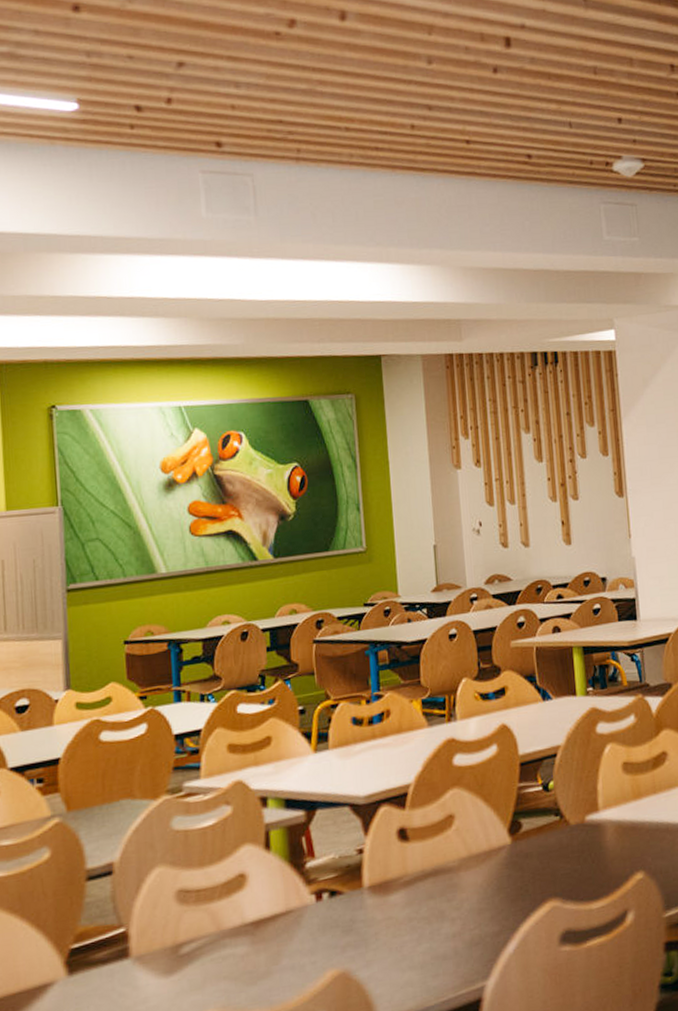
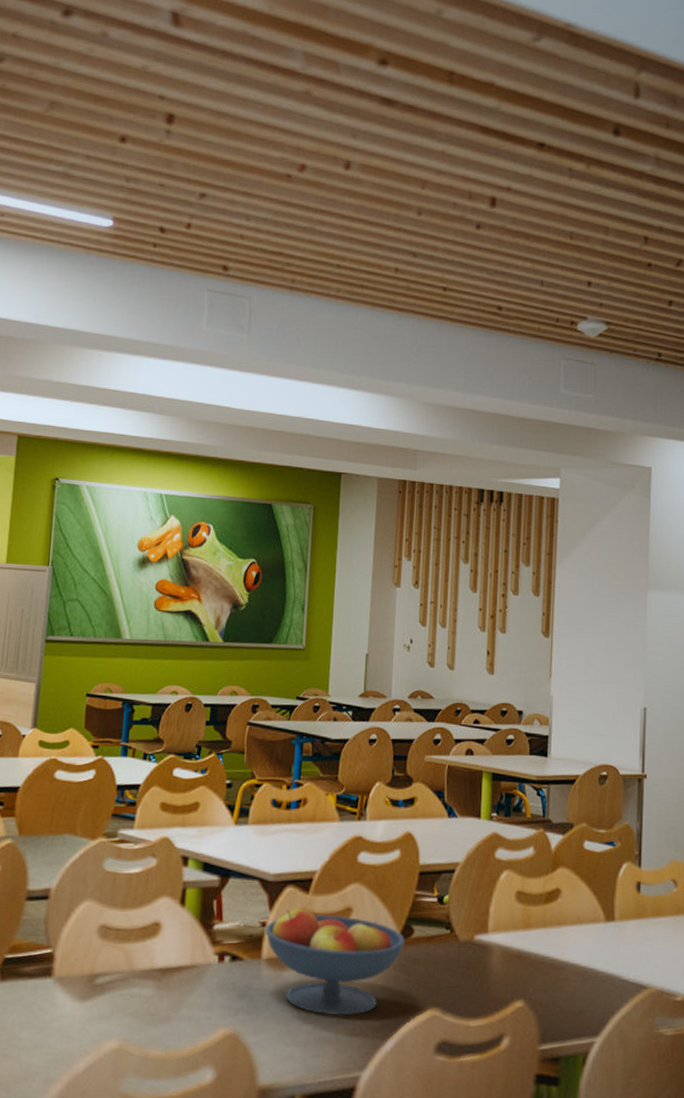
fruit bowl: none [363,822,515,932] -> present [266,908,406,1016]

